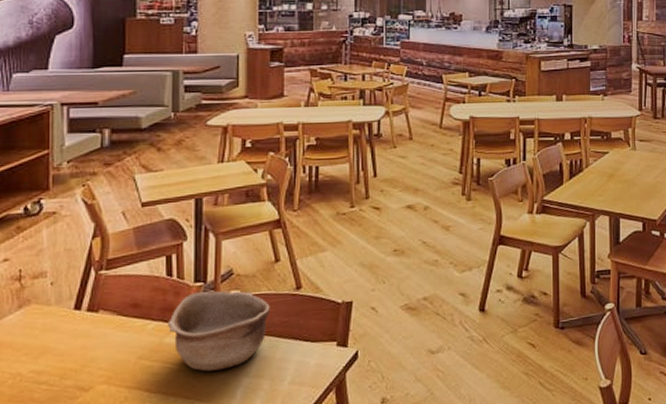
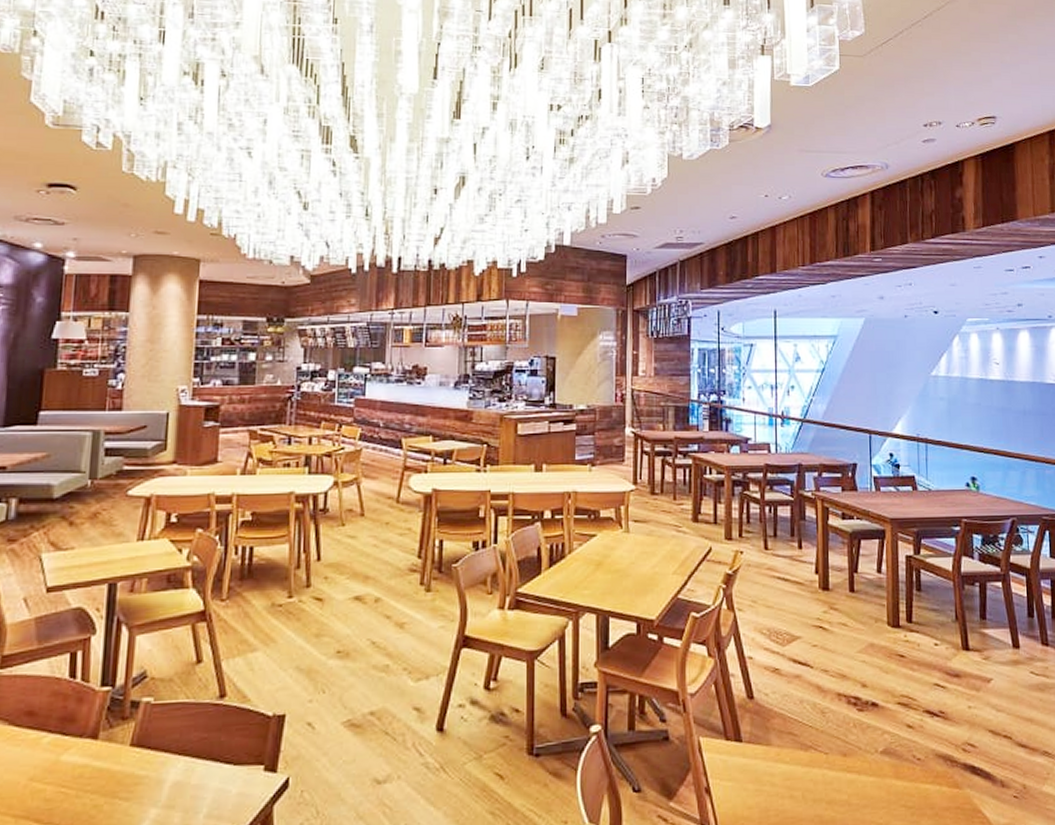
ceramic bowl: present [167,291,270,372] -> none [65,697,188,799]

